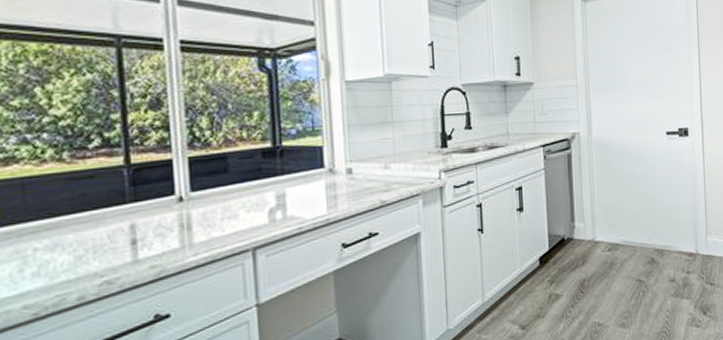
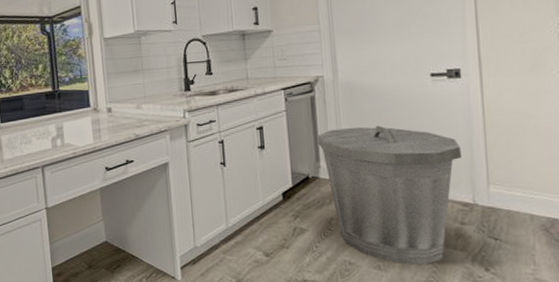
trash can: none [573,182,689,319] -> present [317,125,463,266]

